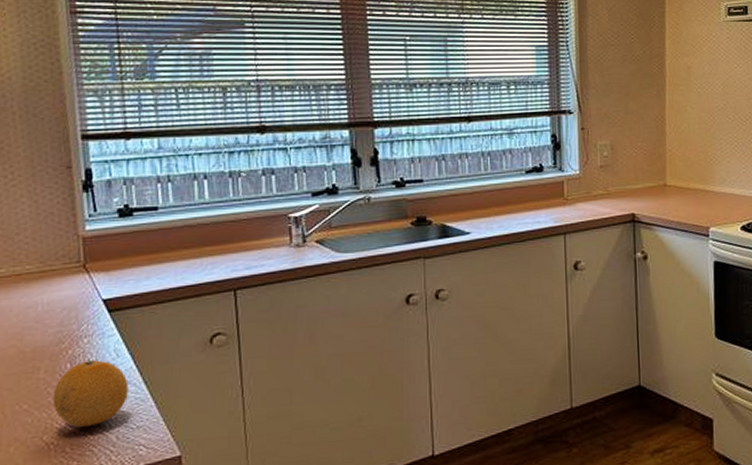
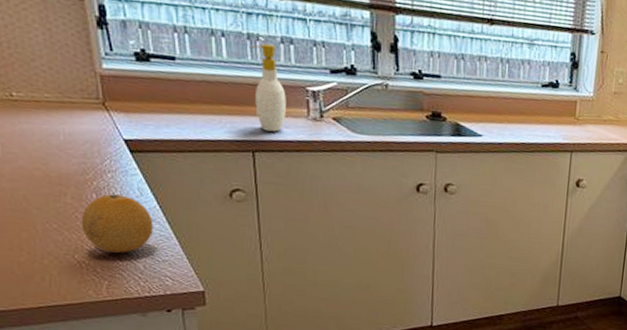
soap bottle: none [231,178,268,266] -> present [249,43,286,132]

